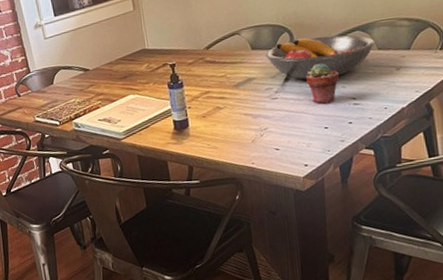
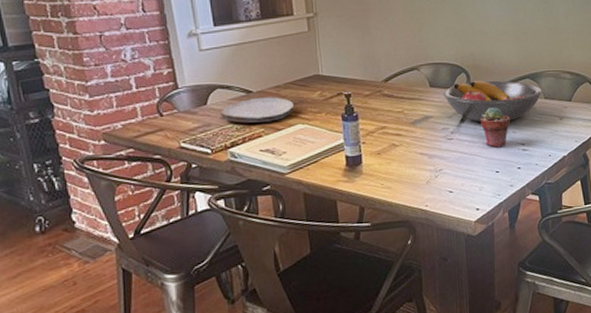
plate: none [64,72,126,98] -> present [220,97,295,123]

